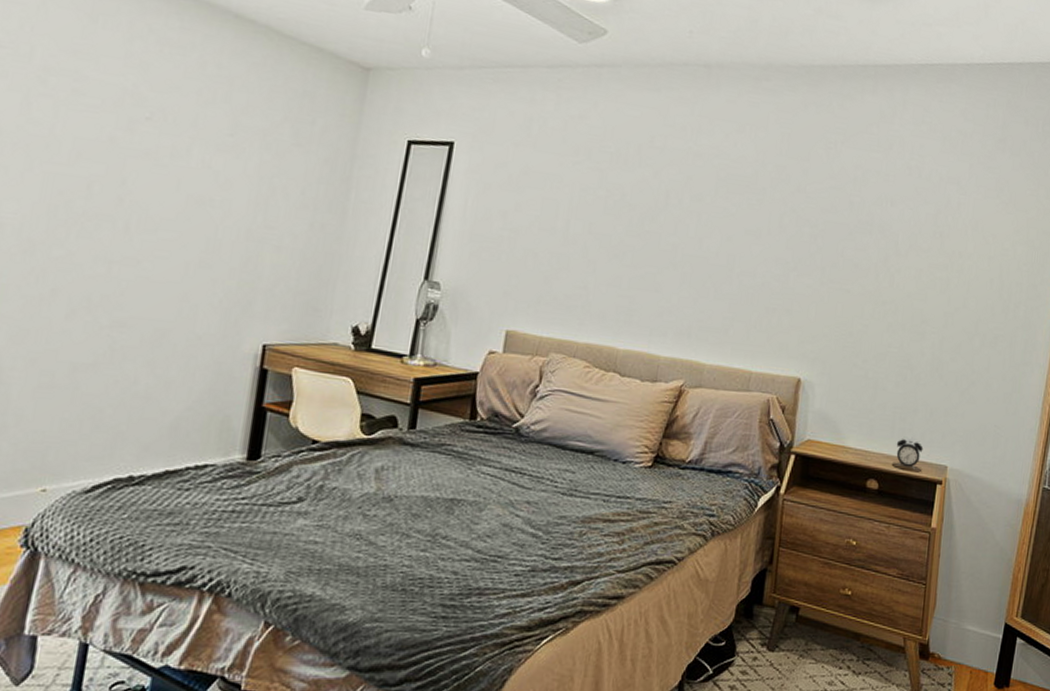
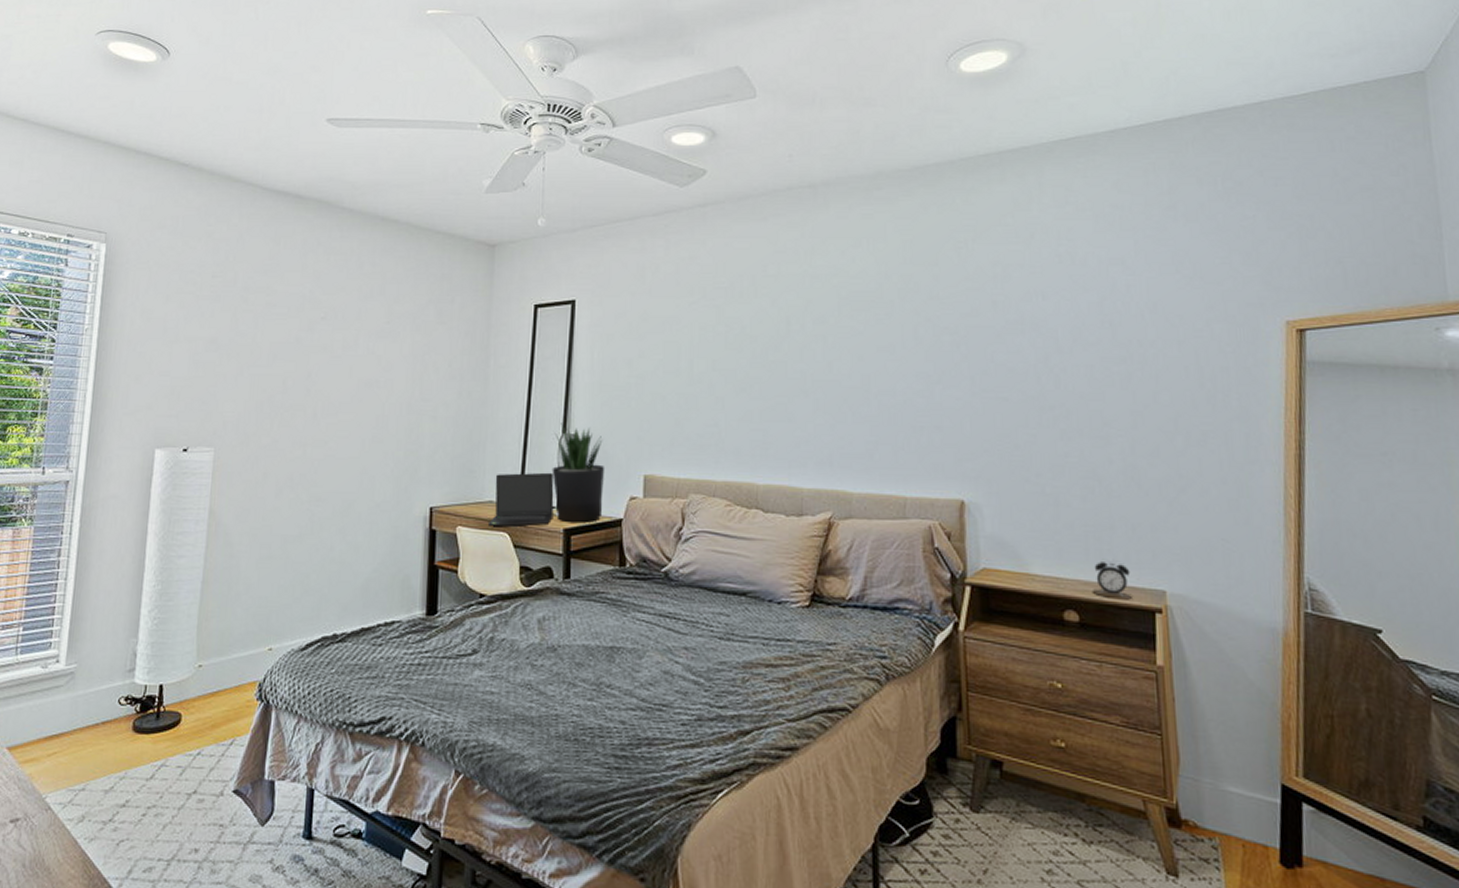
laptop: none [329,315,409,374] -> present [487,472,554,528]
planter: none [407,269,467,374] -> present [551,423,604,524]

